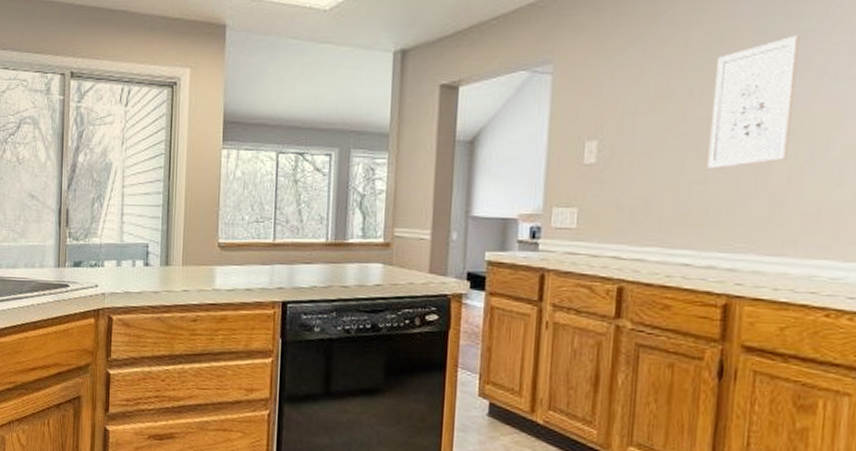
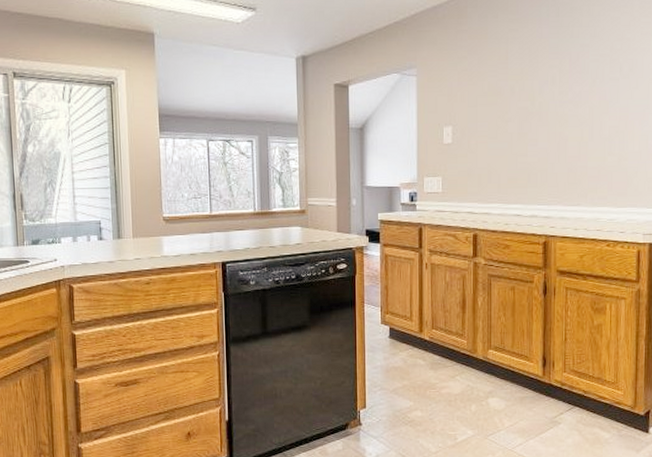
wall art: present [707,34,800,169] -> none [527,49,579,145]

